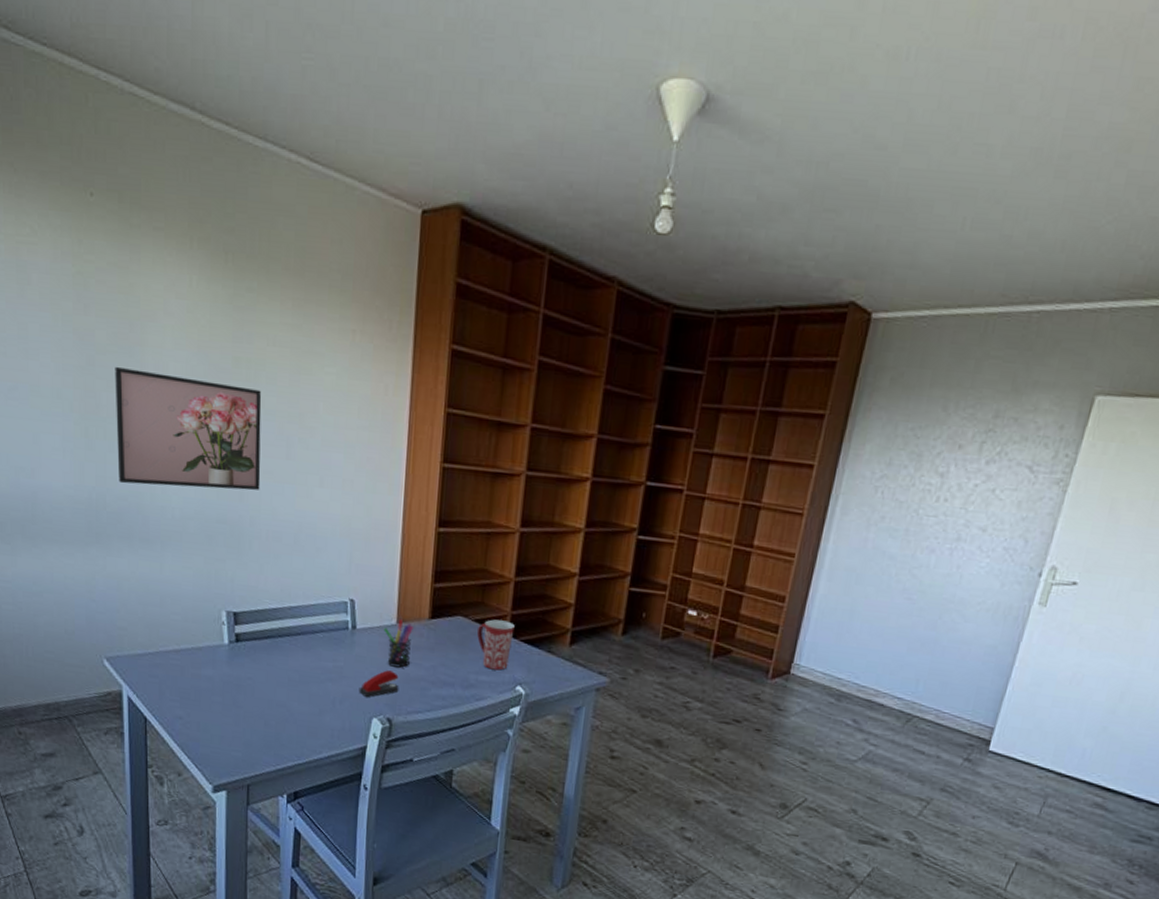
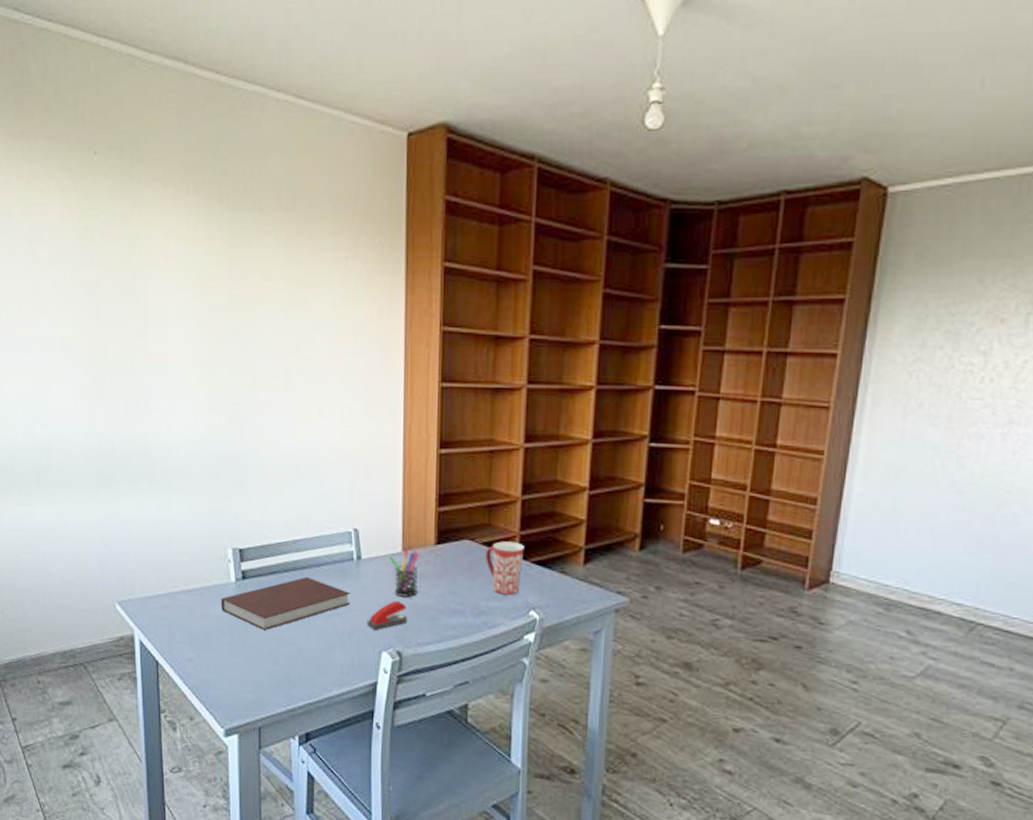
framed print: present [115,366,262,491] -> none [120,313,261,427]
notebook: none [212,642,344,692] -> present [220,576,350,630]

